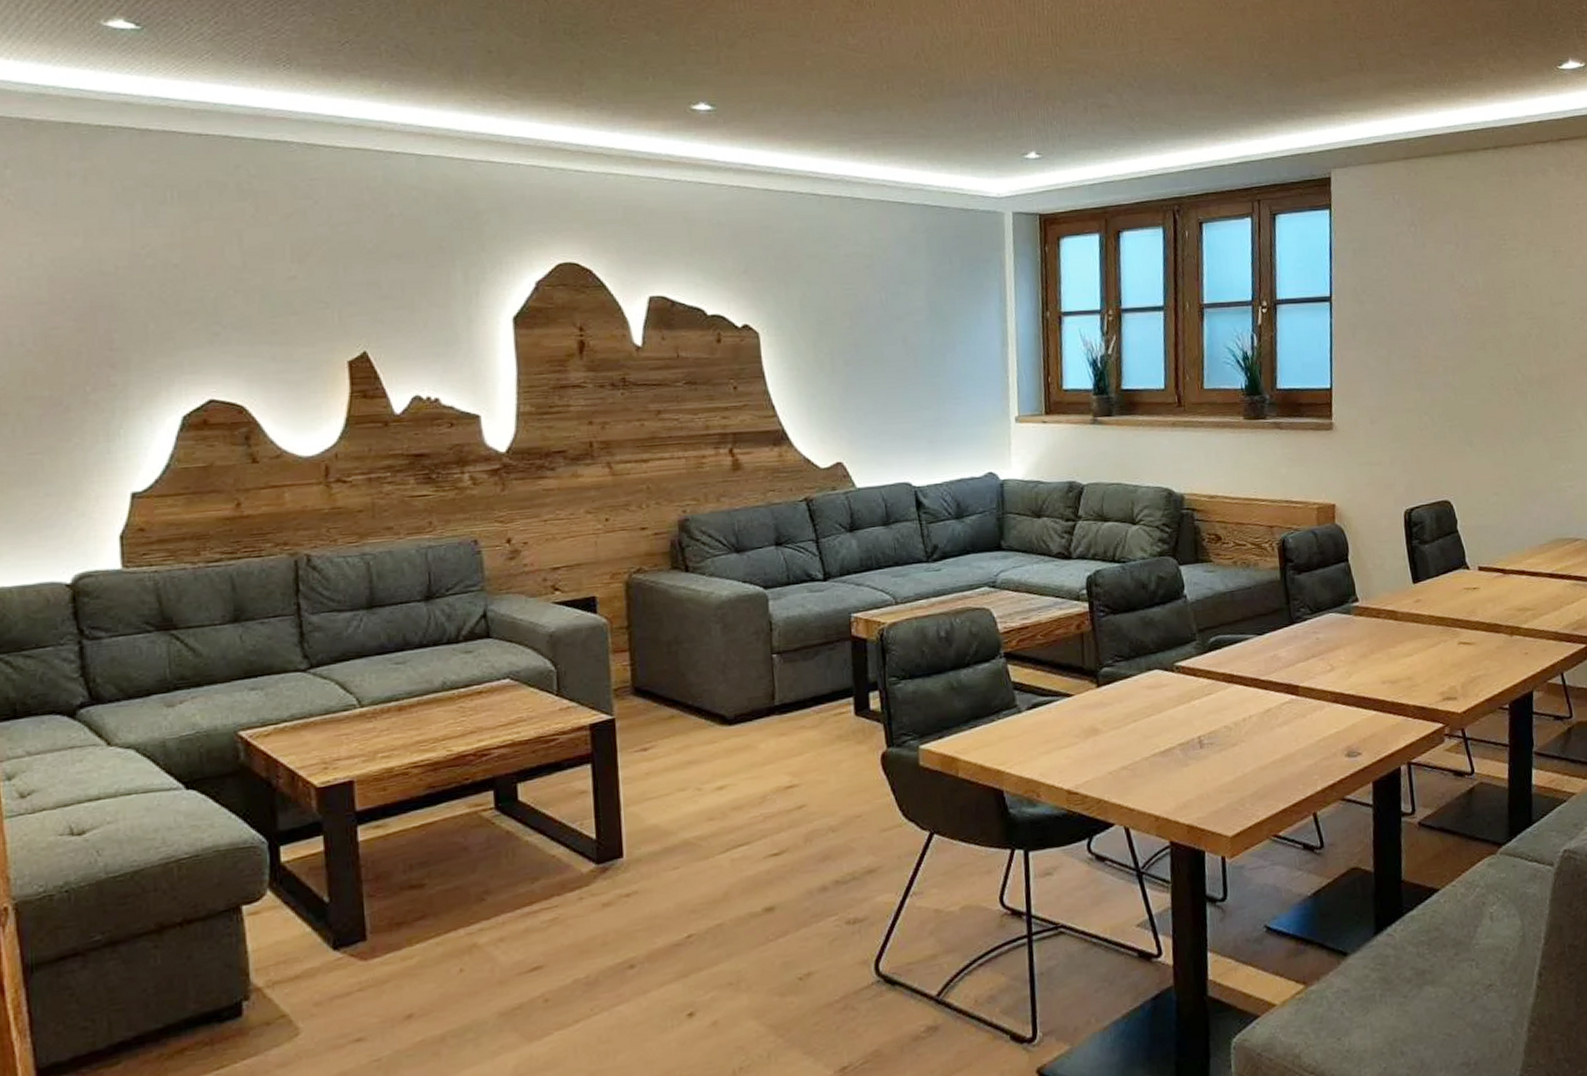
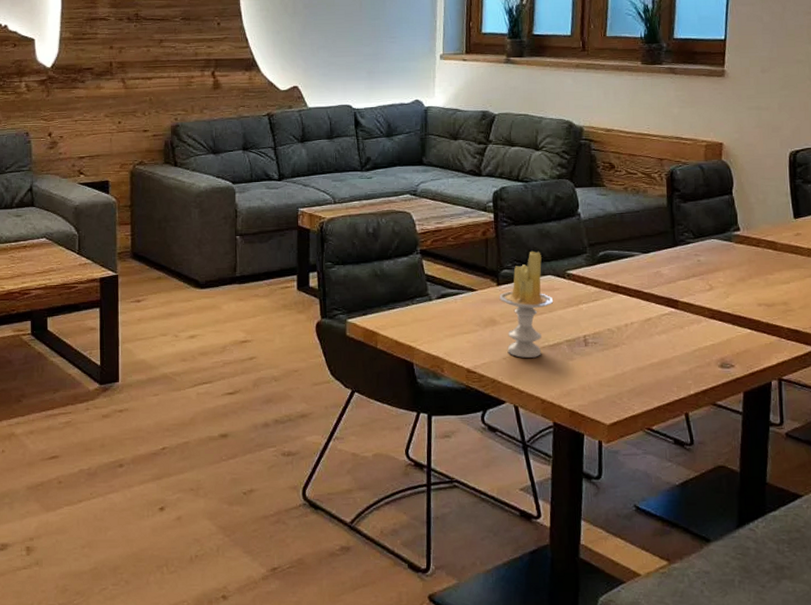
candle: none [1100,642,1162,770] -> present [499,250,553,358]

